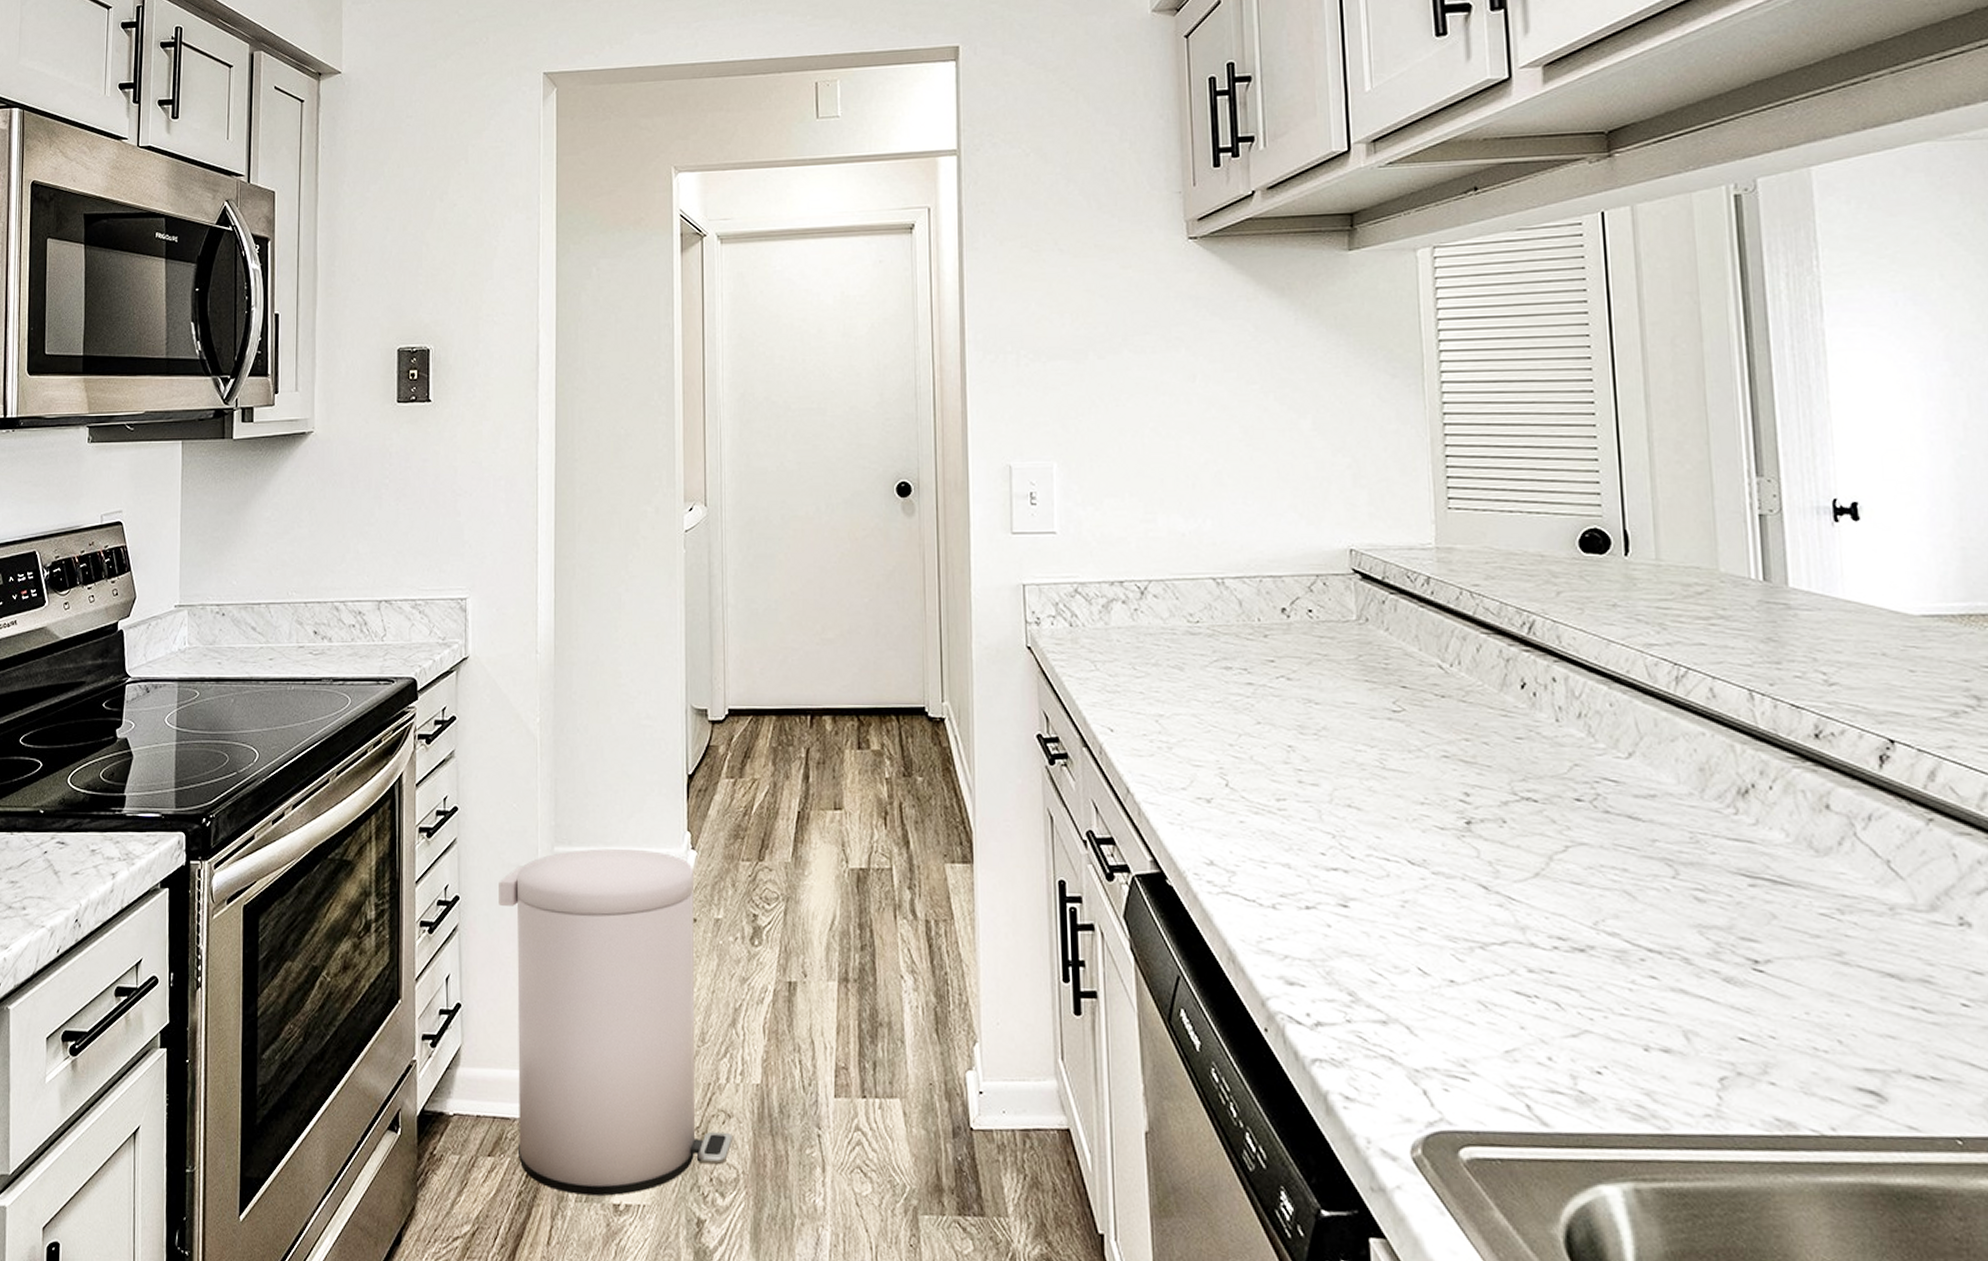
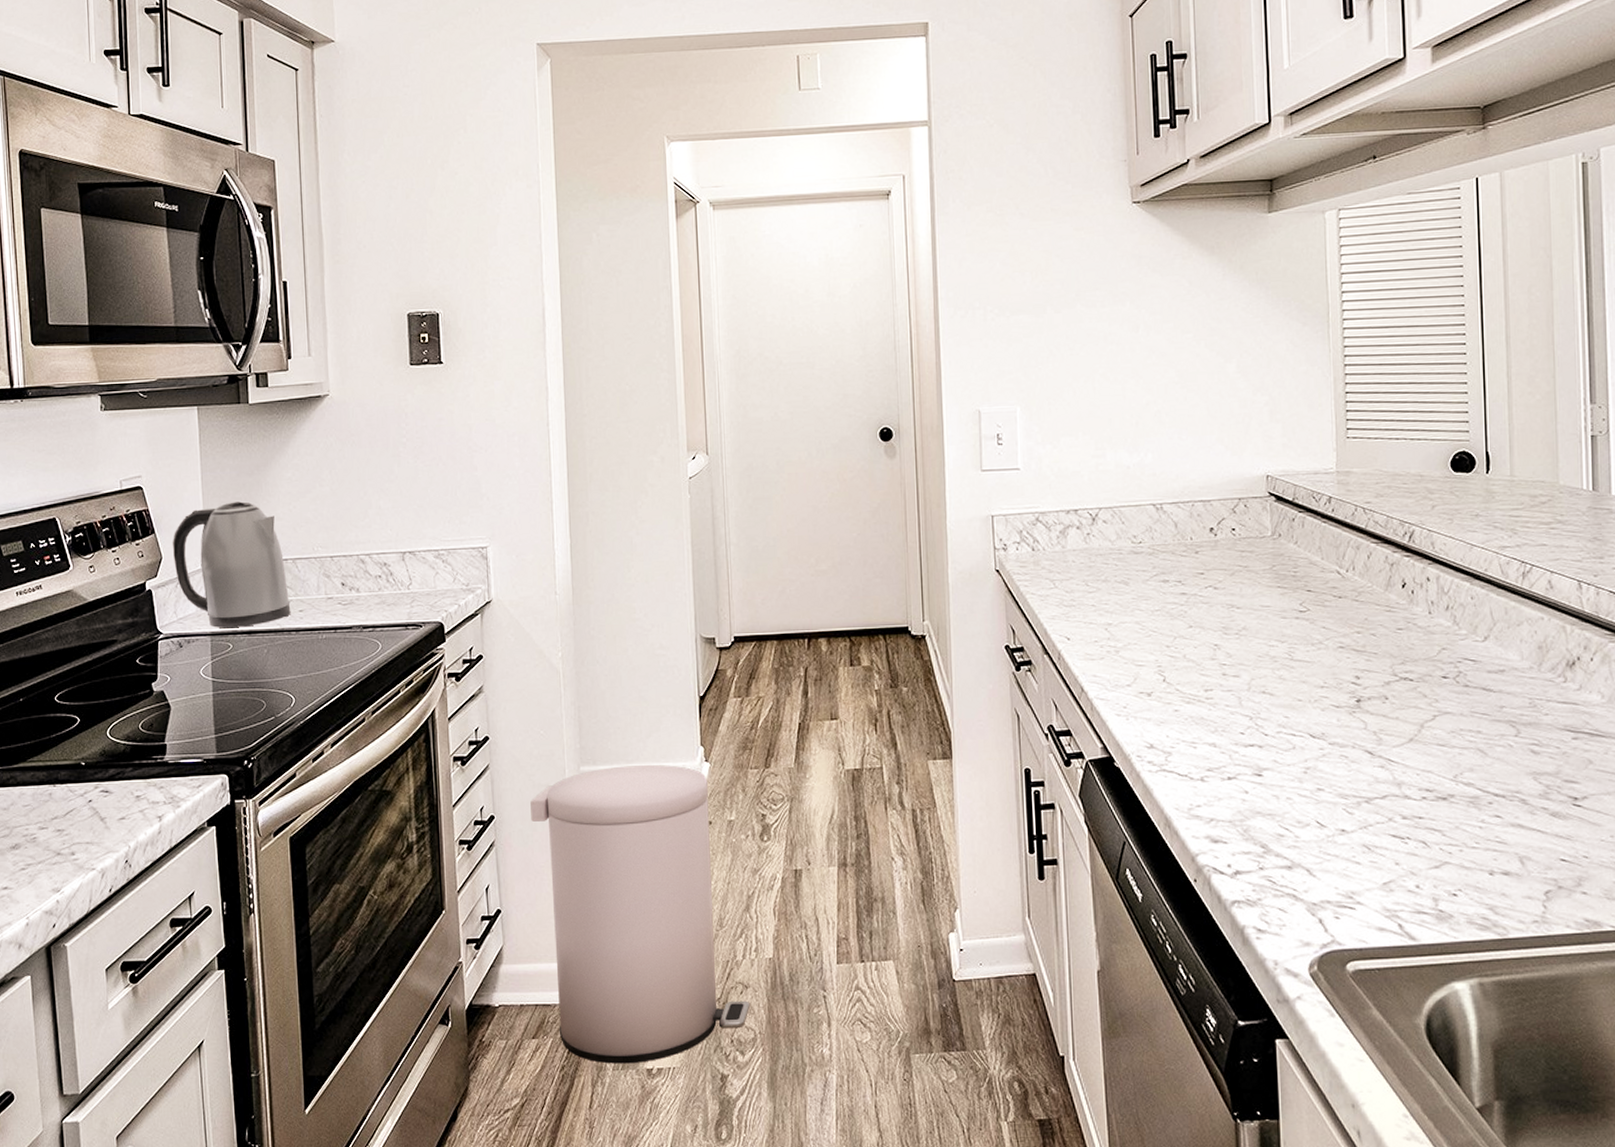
kettle: none [147,541,261,674] -> present [172,501,291,628]

